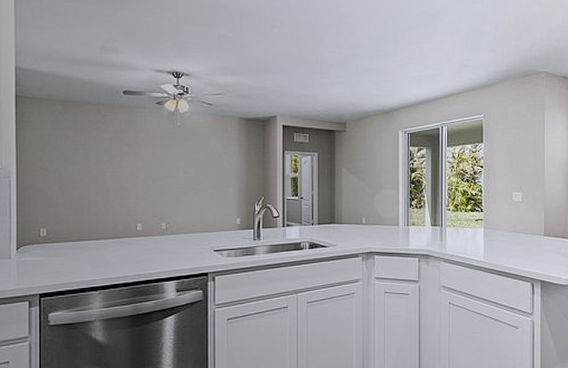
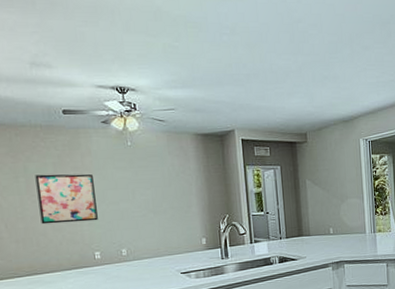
wall art: none [93,148,143,194] -> present [35,174,98,225]

